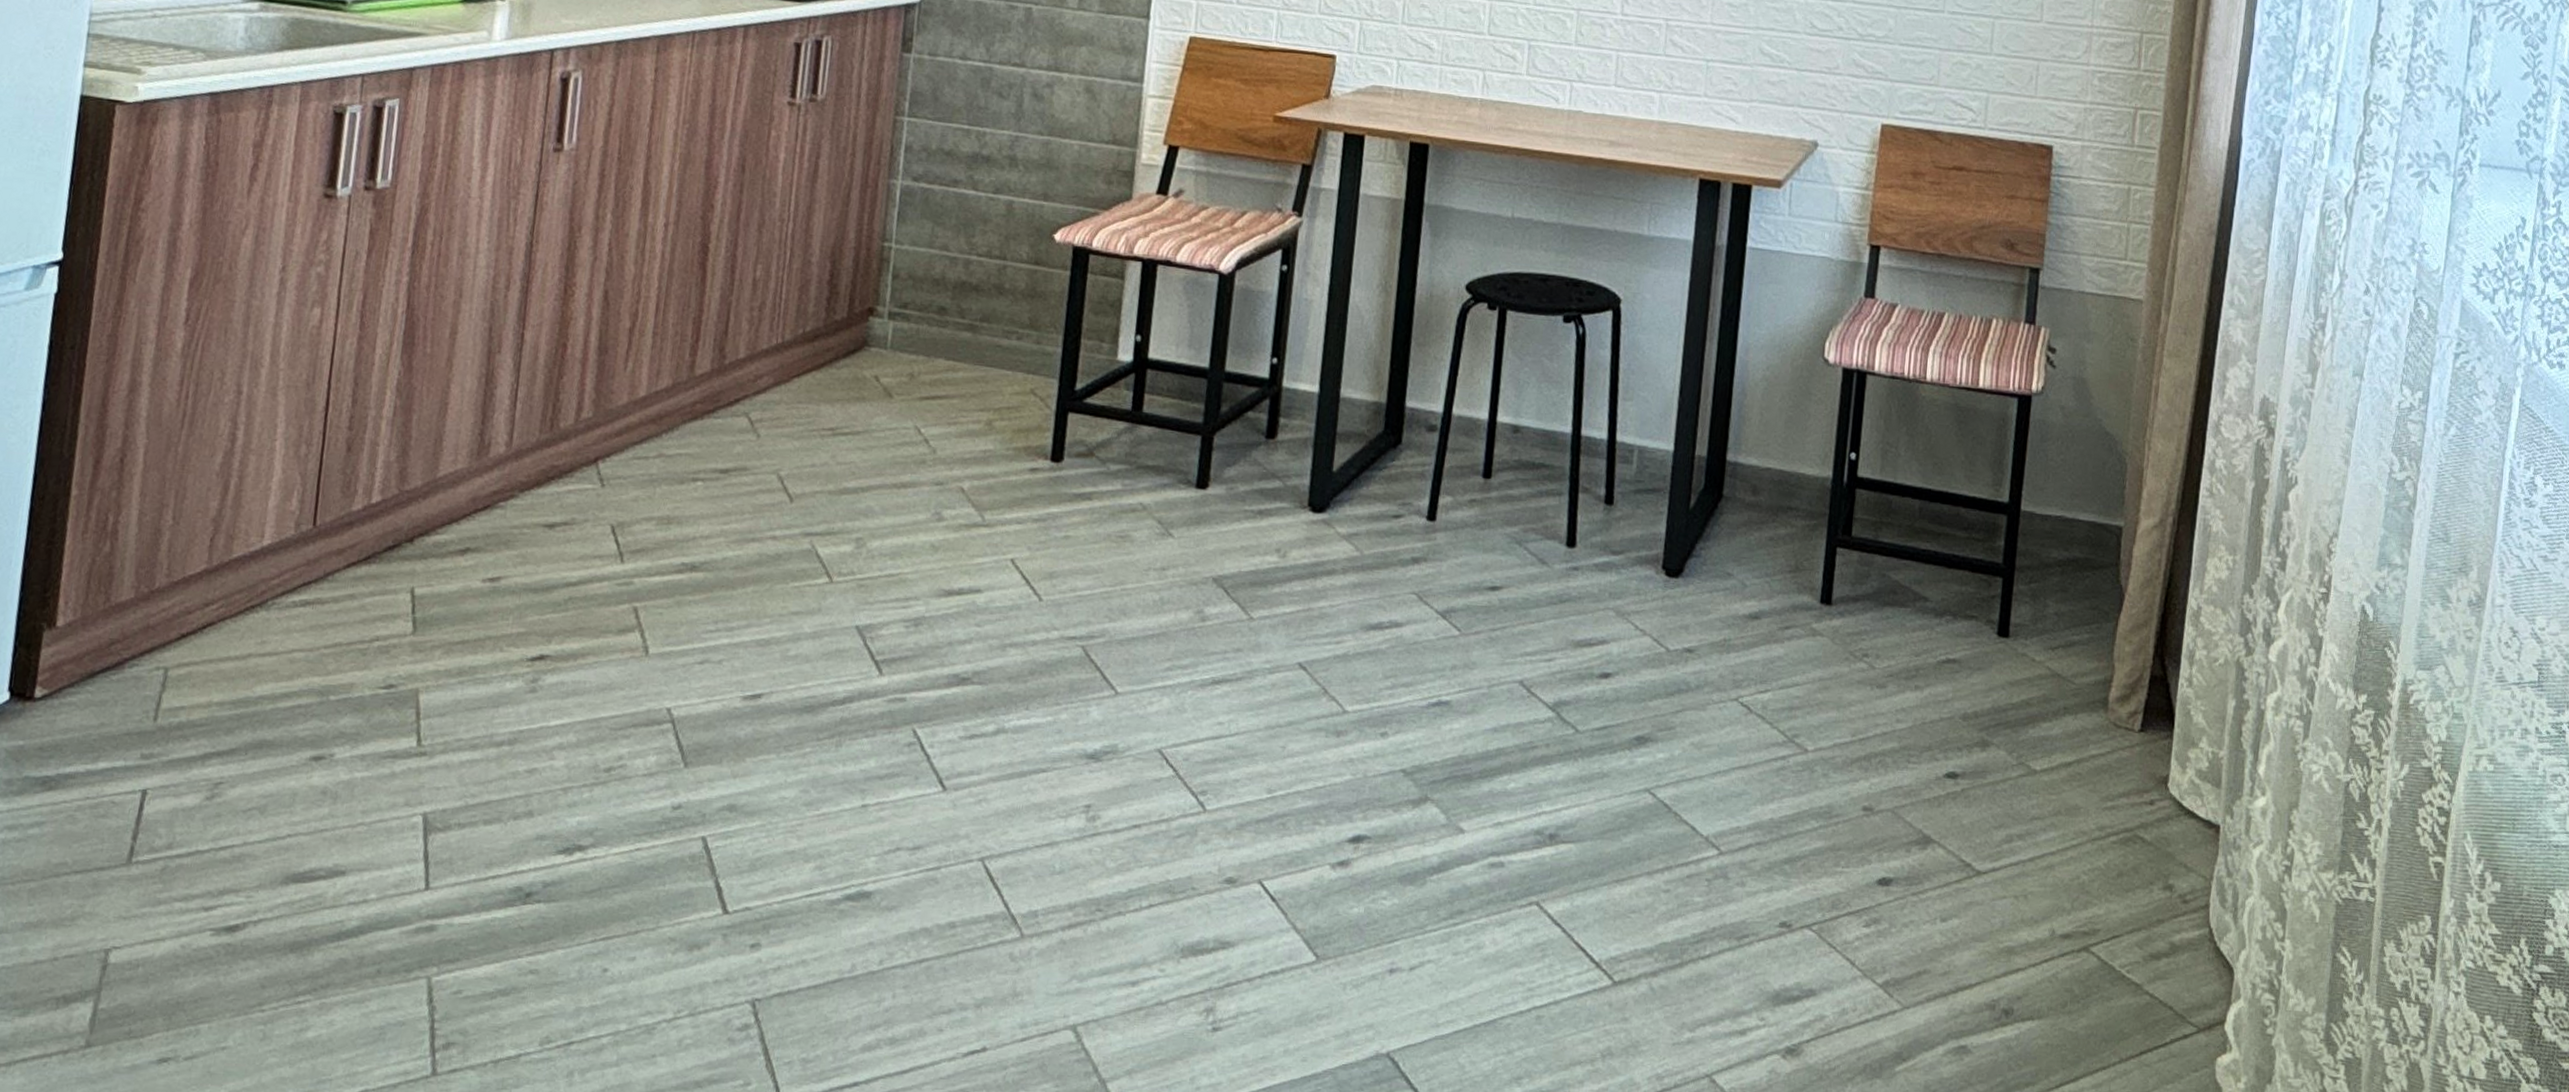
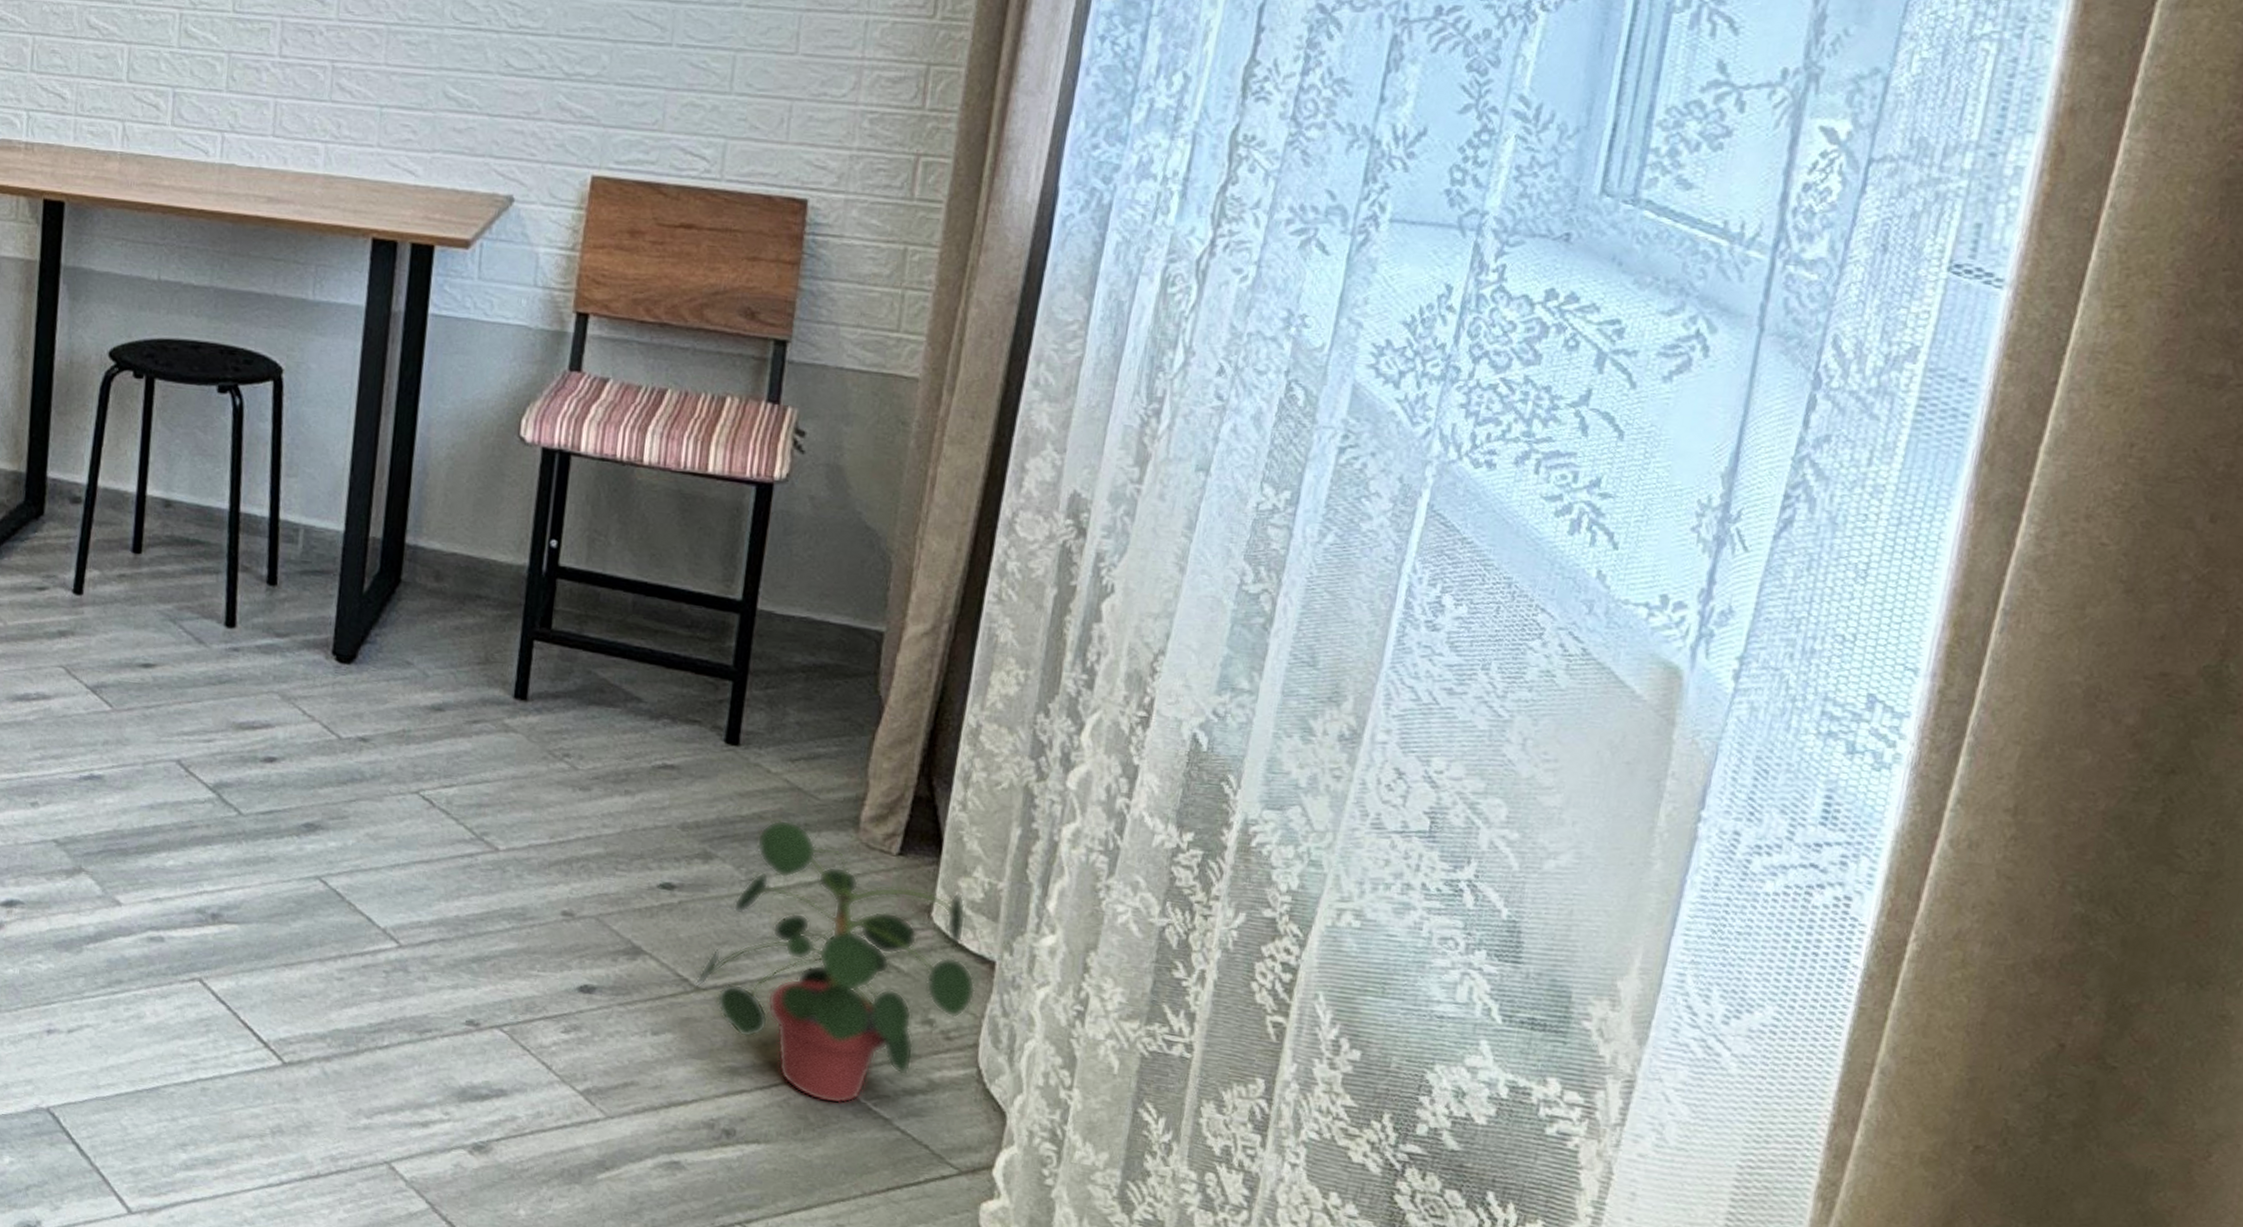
potted plant: none [1976,705,2206,974] -> present [694,819,976,1104]

